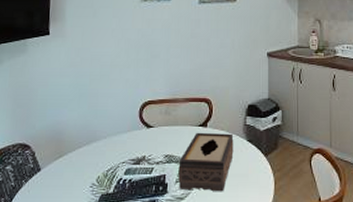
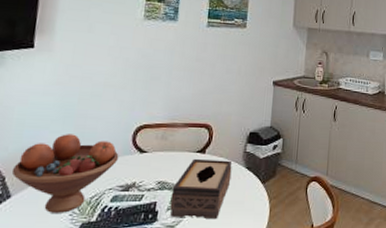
fruit bowl: none [39,112,129,185] -> present [11,134,119,213]

